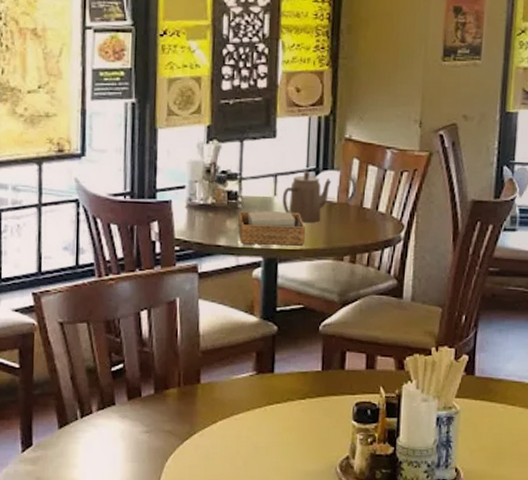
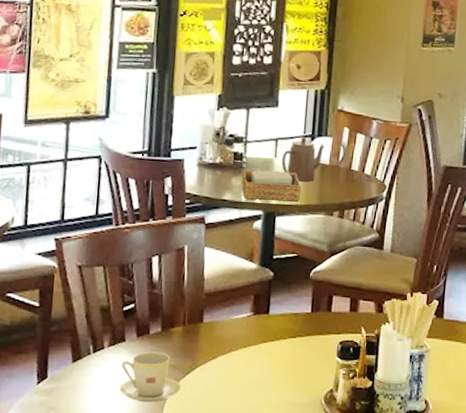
teacup: none [111,416,179,472] -> present [119,351,181,403]

